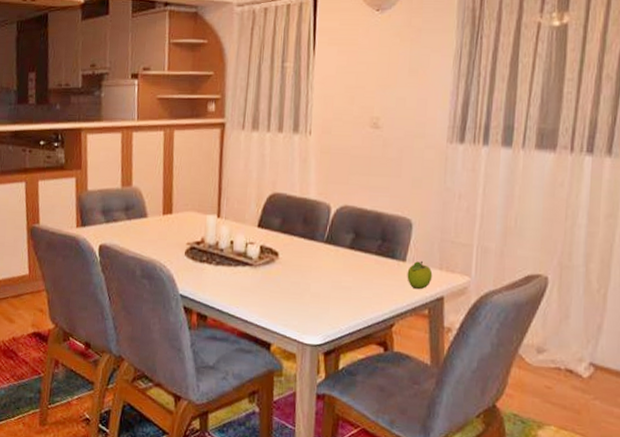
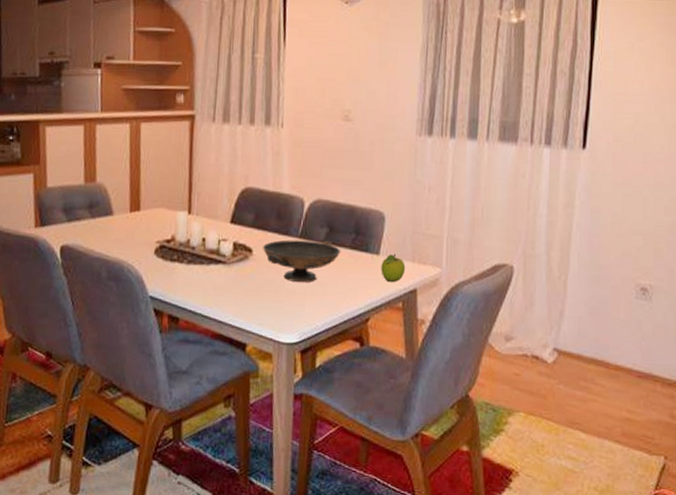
decorative bowl: none [289,244,367,287] -> present [263,240,341,283]

